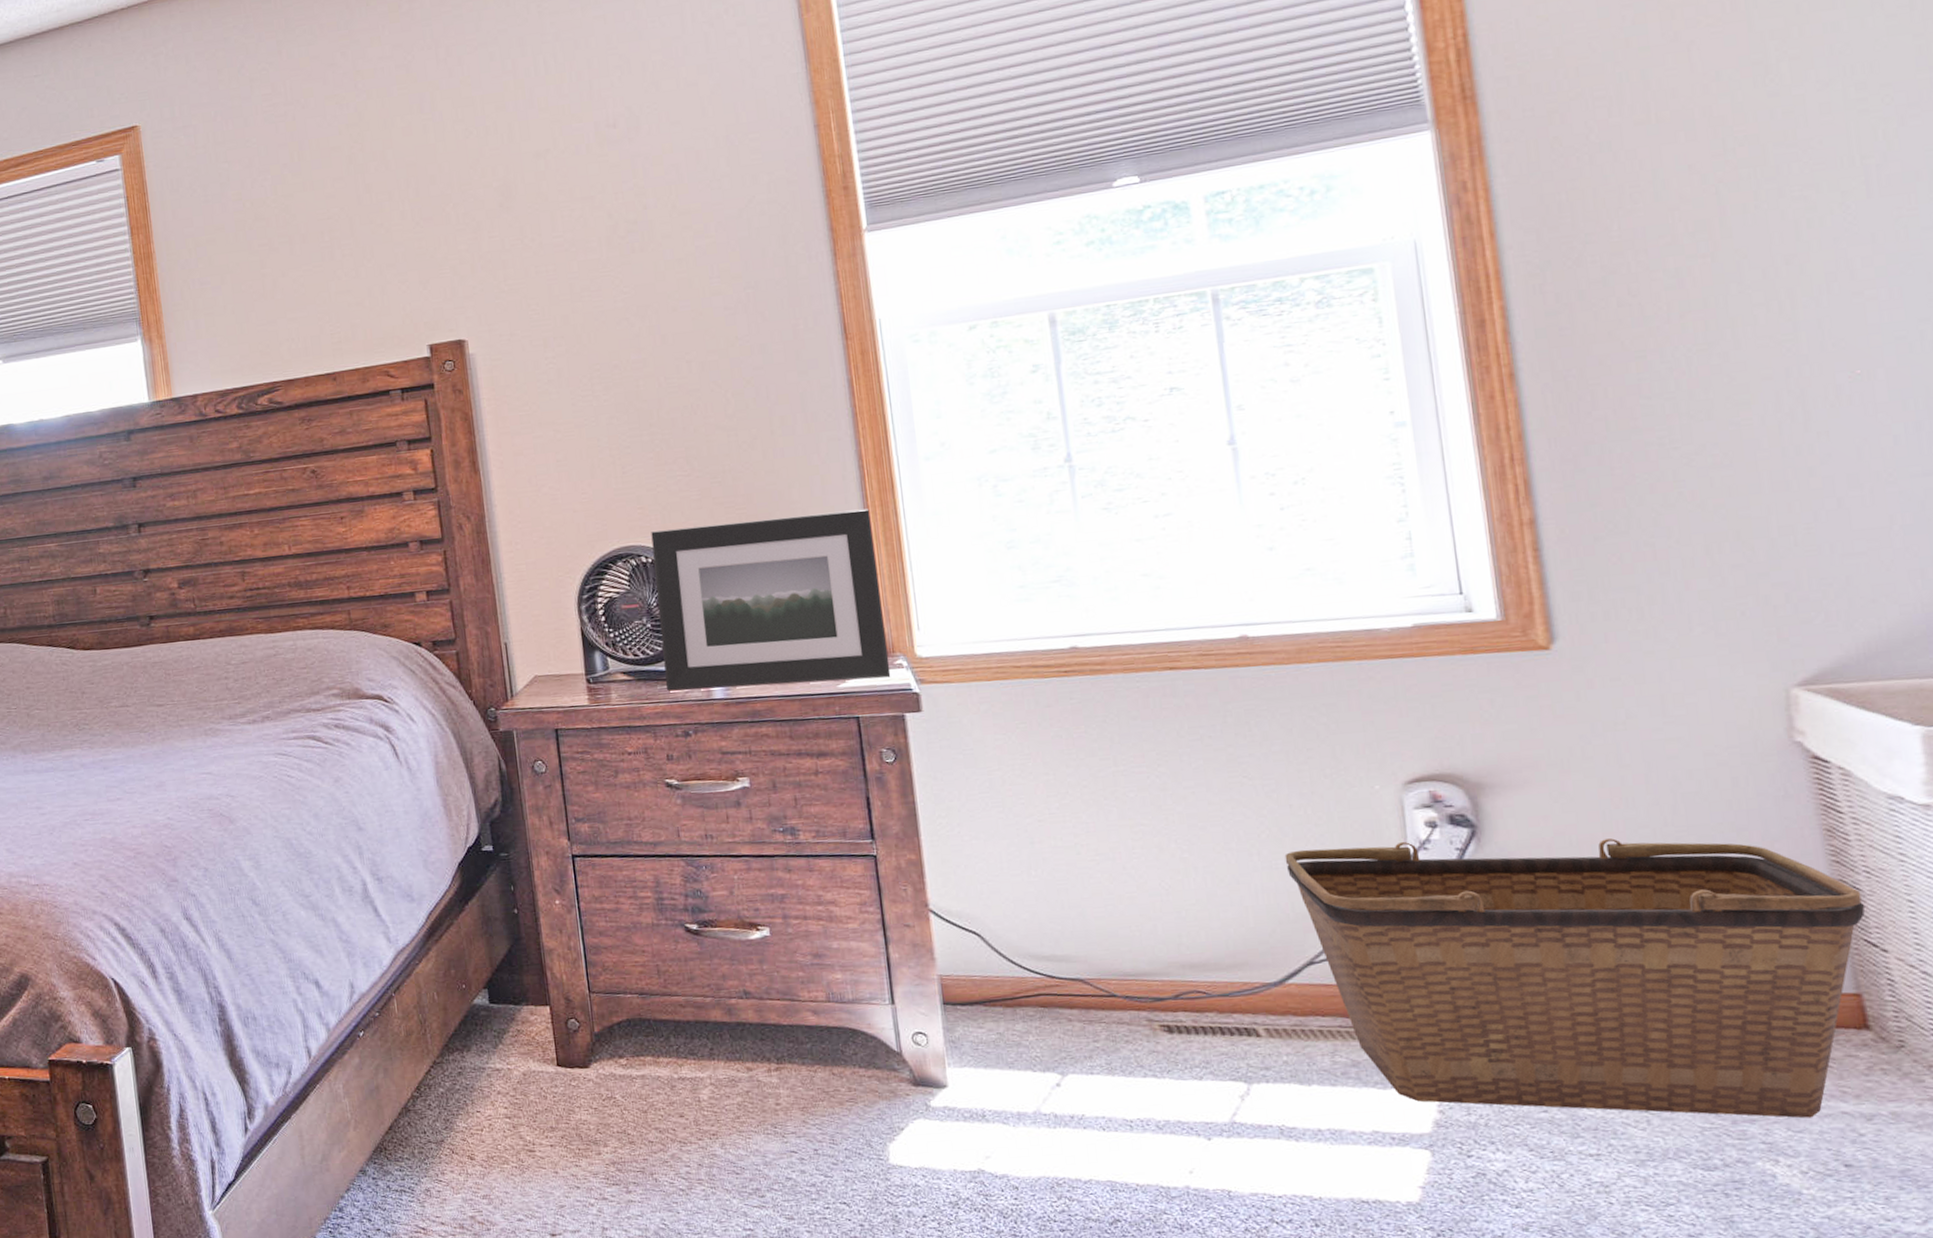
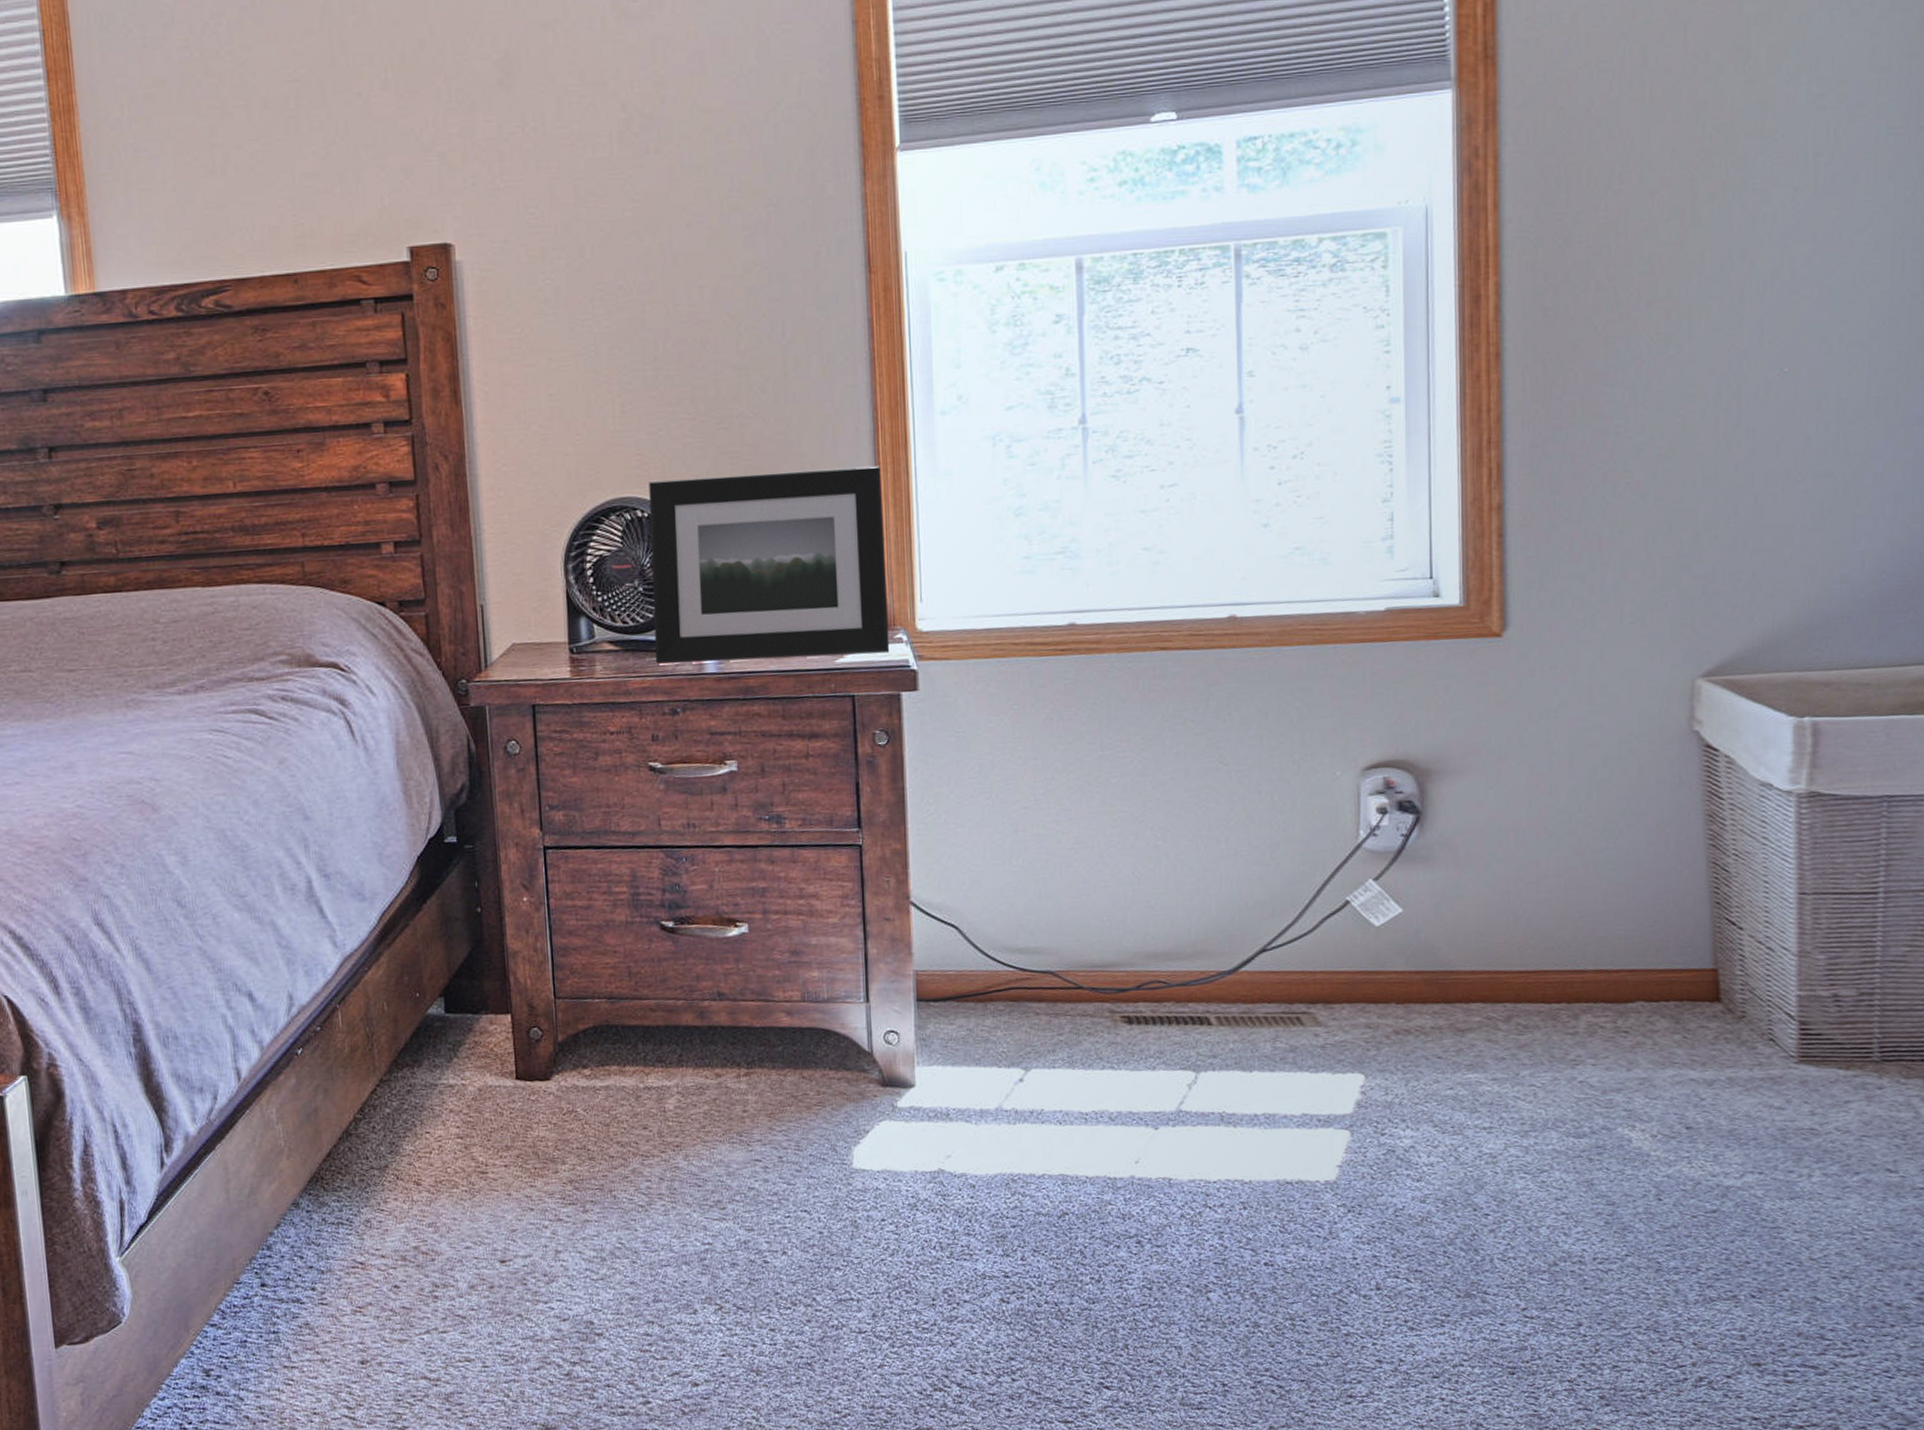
bicycle basket: present [1284,838,1865,1118] -> none [1250,824,1731,1086]

